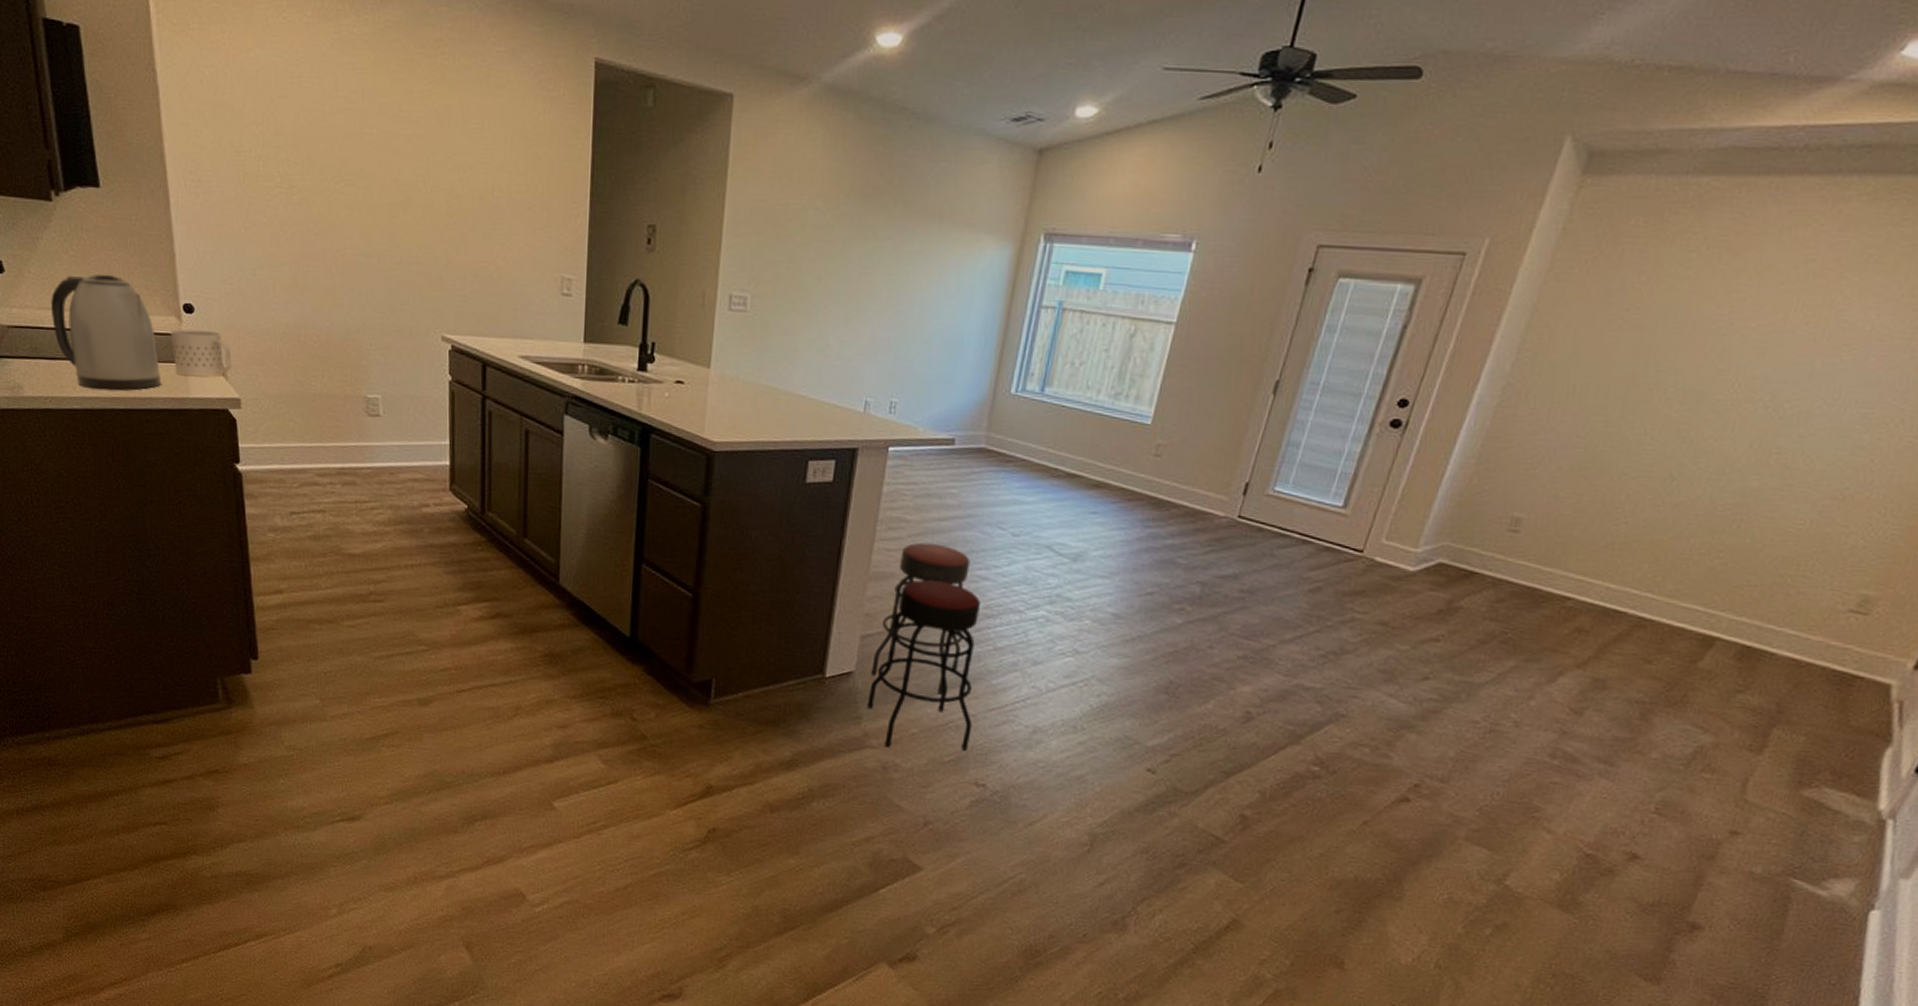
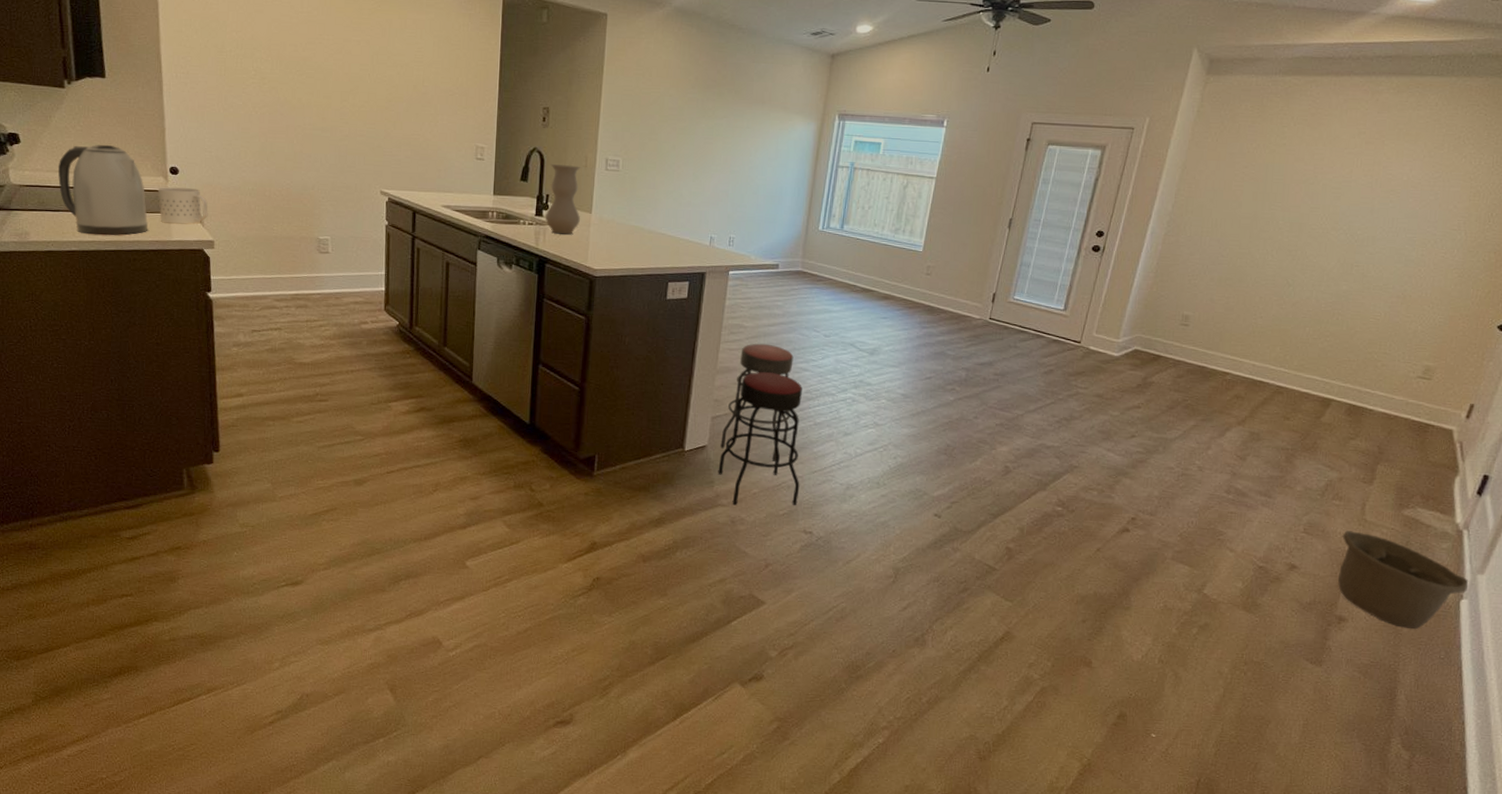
vase: none [651,301,697,396] -> present [546,163,581,235]
basket: none [1695,813,1886,946] -> present [1337,530,1469,630]

